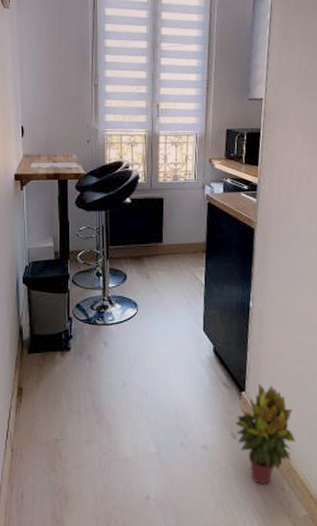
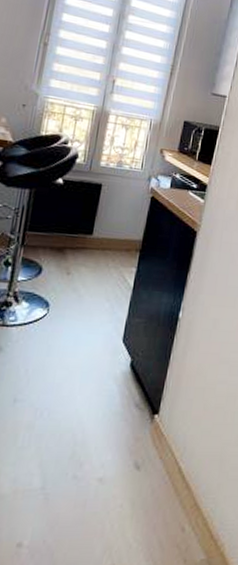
potted plant: present [235,384,295,484] -> none [140,406,207,524]

